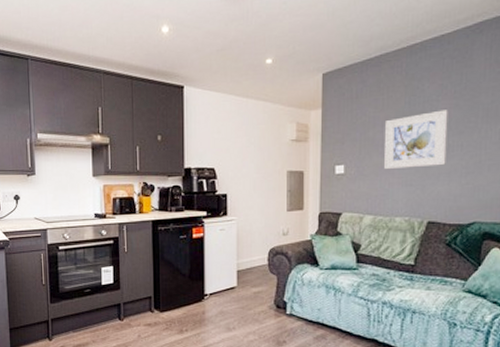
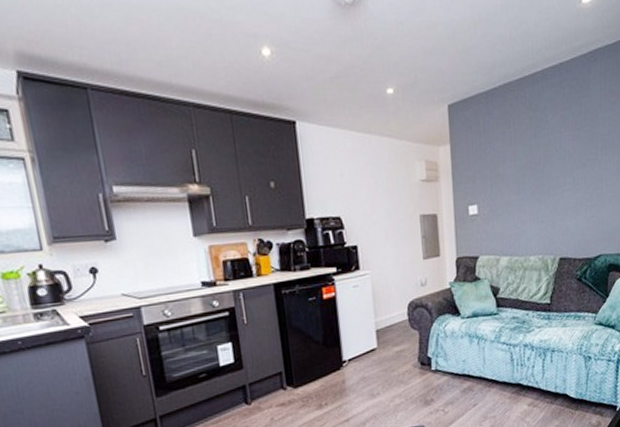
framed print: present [383,110,448,169] -> none [513,142,572,206]

